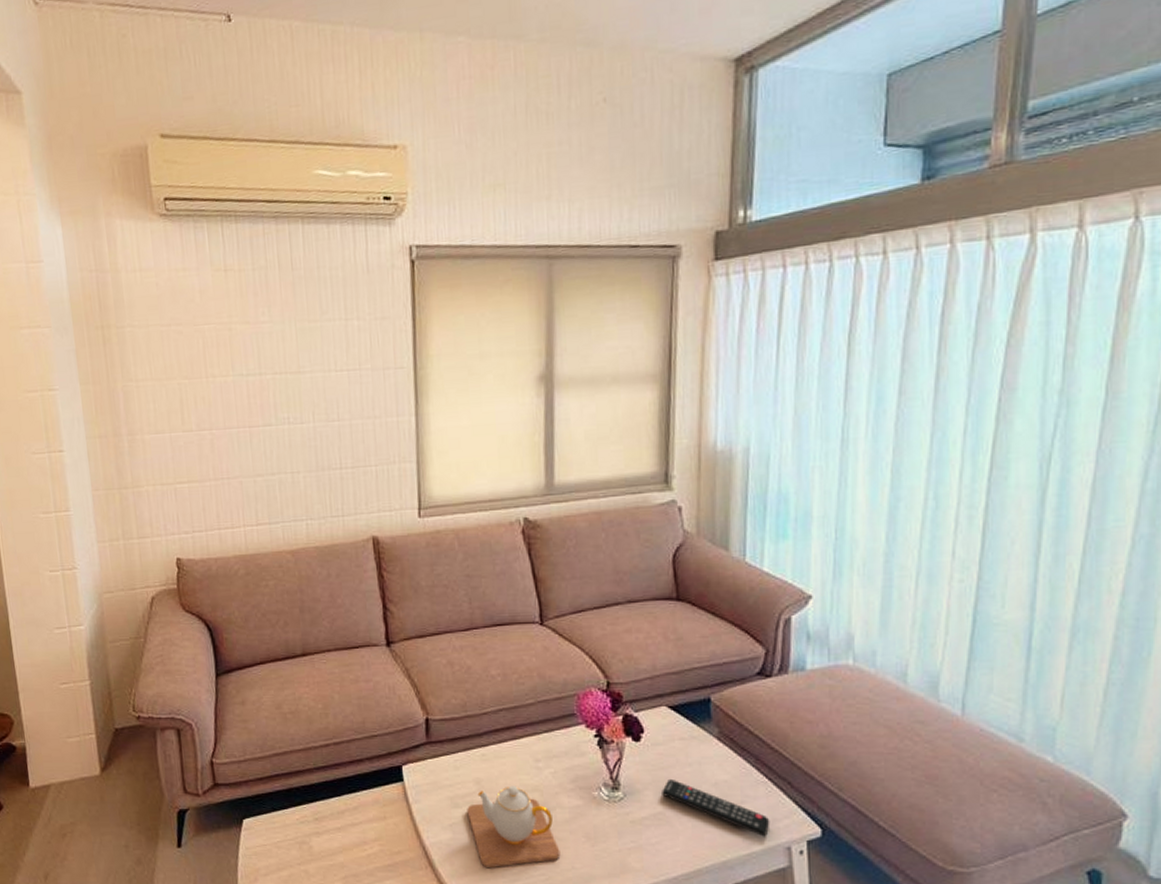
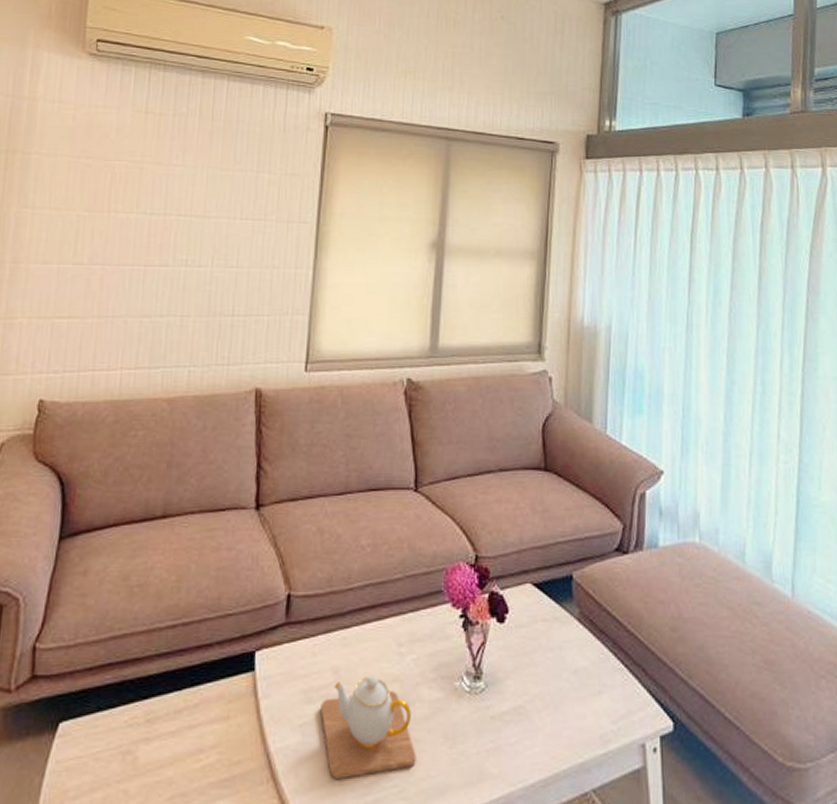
remote control: present [662,778,770,837] -> none [523,665,626,733]

